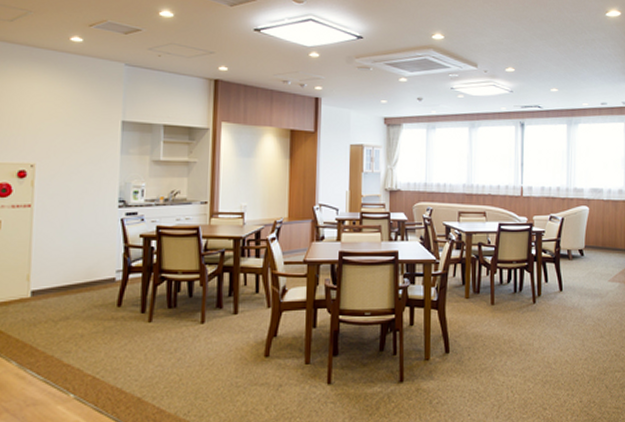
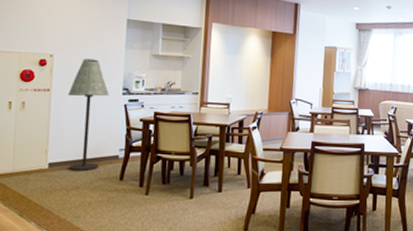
floor lamp: none [53,168,102,299] -> present [68,58,109,172]

